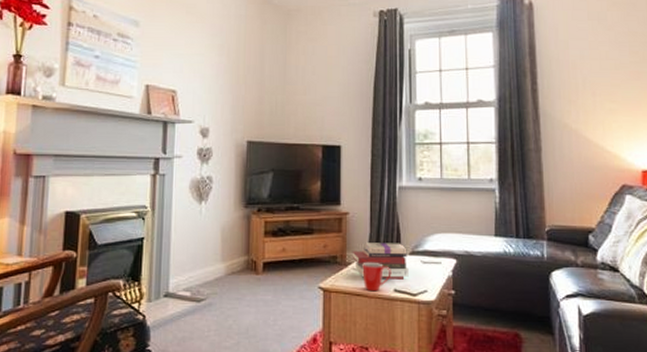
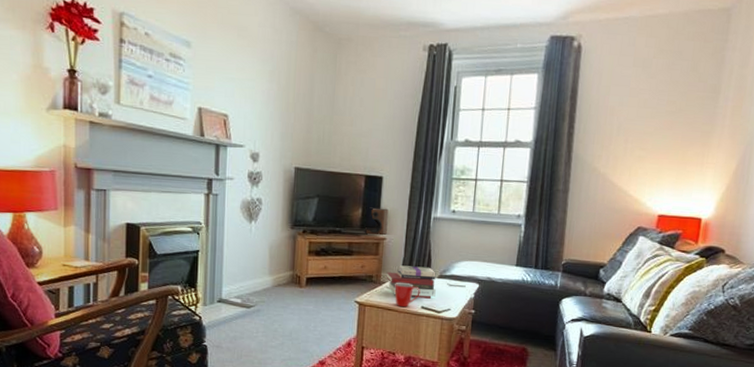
speaker: none [326,181,350,210] -> present [365,208,389,236]

